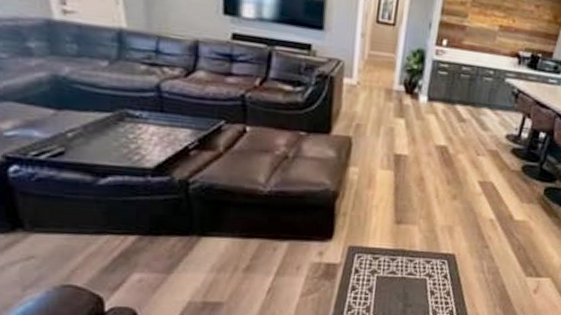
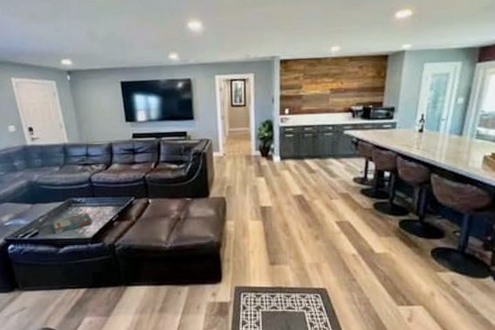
board game: none [89,132,157,158] -> present [52,212,93,234]

